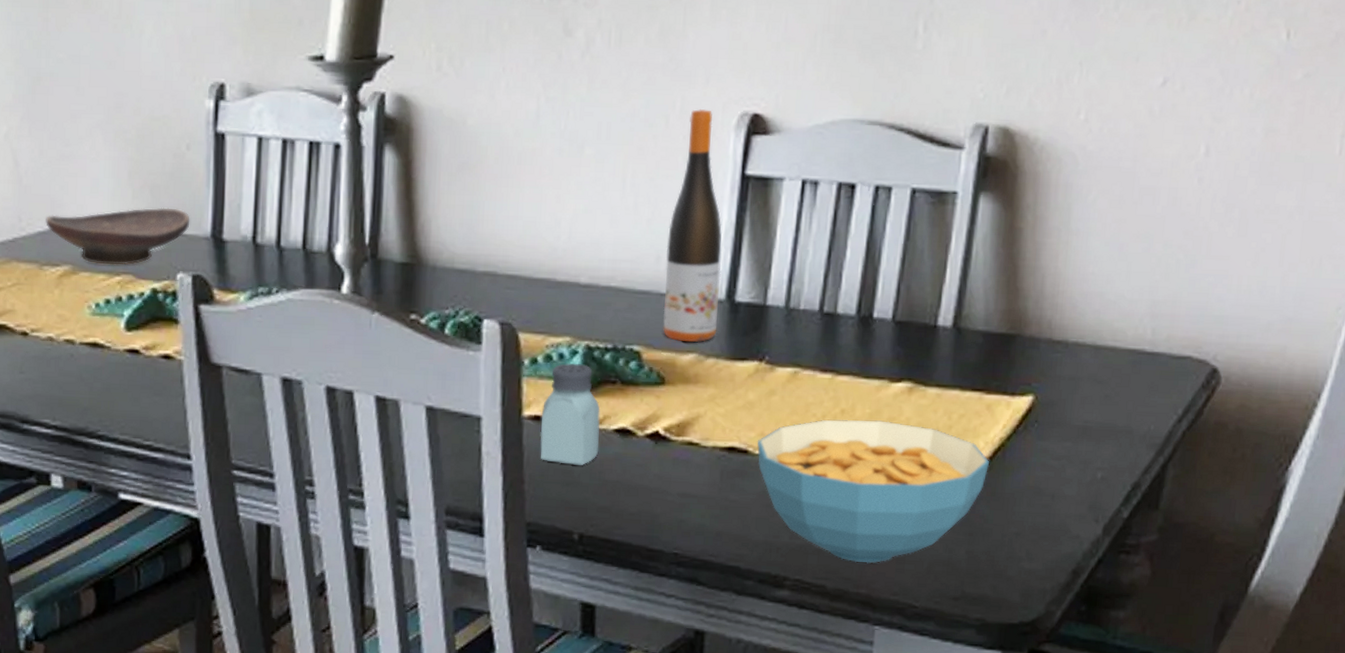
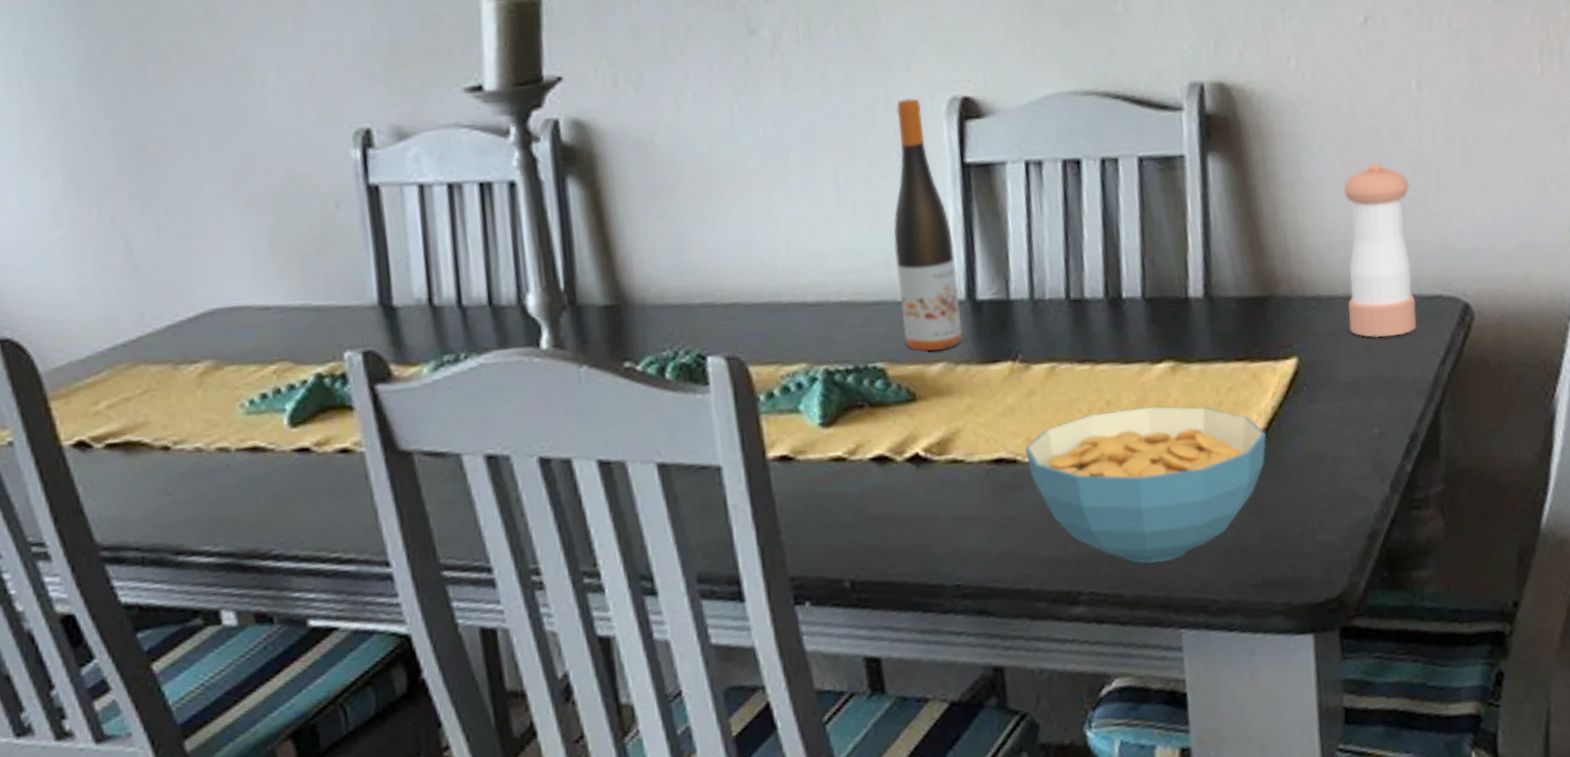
decorative bowl: present [46,207,190,266] -> none [174,277,352,354]
saltshaker: present [540,362,601,466] -> none [787,391,857,506]
pepper shaker: none [1091,222,1179,390] -> present [1343,163,1417,338]

